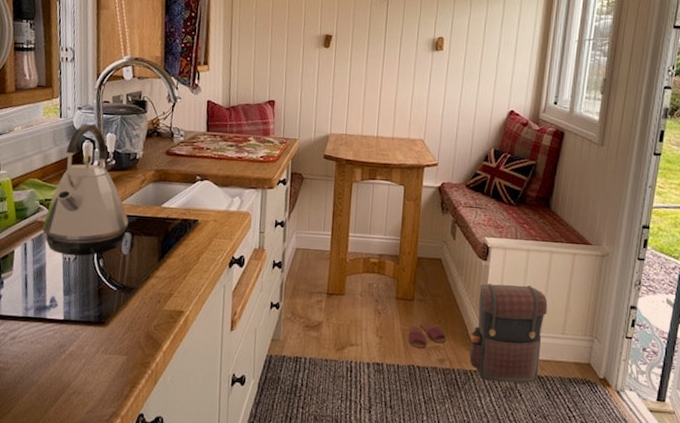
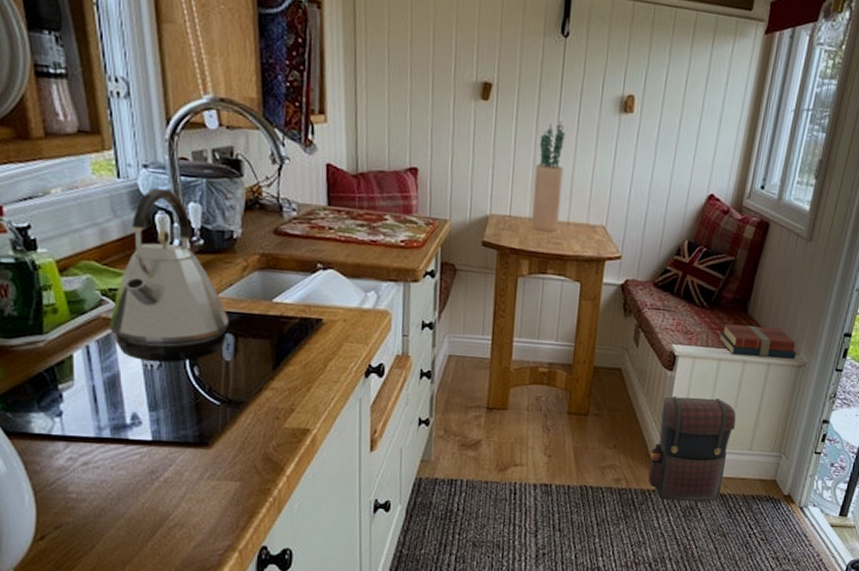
vase: none [363,59,390,146] -> present [531,121,566,233]
slippers: present [409,321,446,348] -> none [581,438,623,467]
books: none [526,218,599,250] -> present [718,324,796,360]

